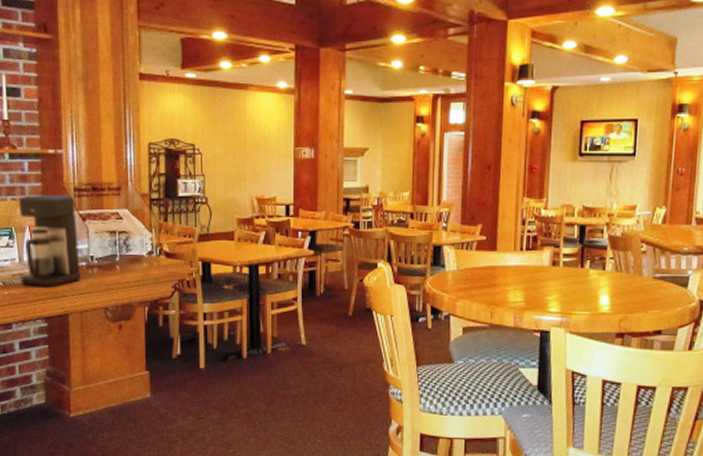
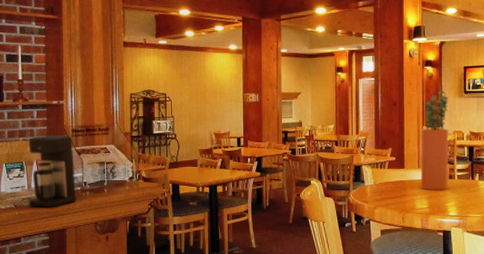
vase: none [515,145,558,281] -> present [420,86,449,191]

